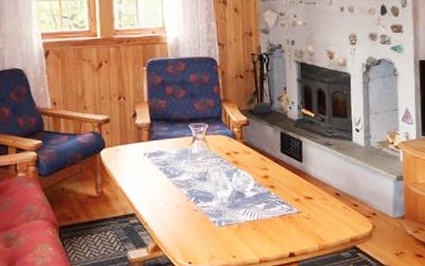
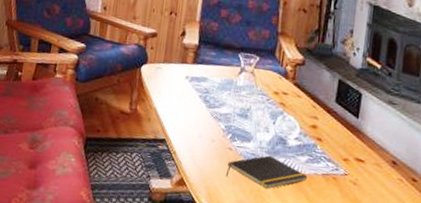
notepad: none [195,209,267,239] -> present [225,155,308,189]

